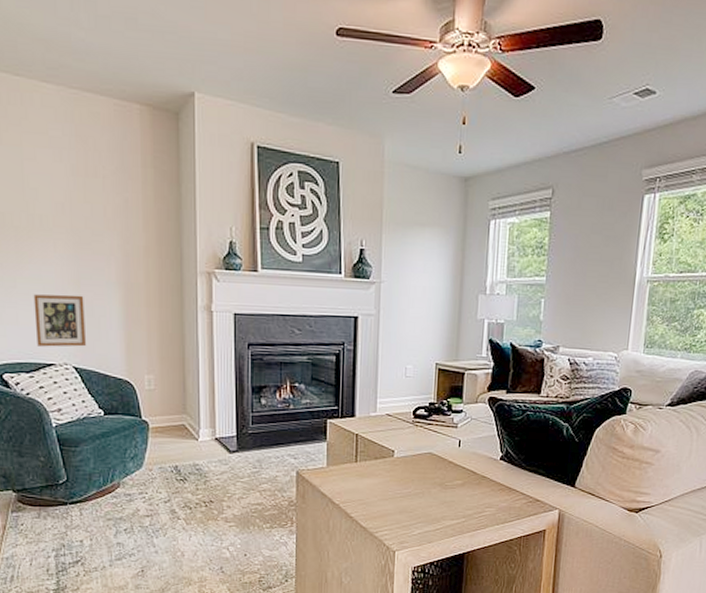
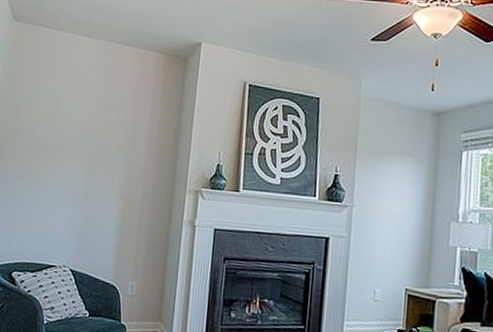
picture frame: present [33,294,86,347] -> none [44,204,89,252]

